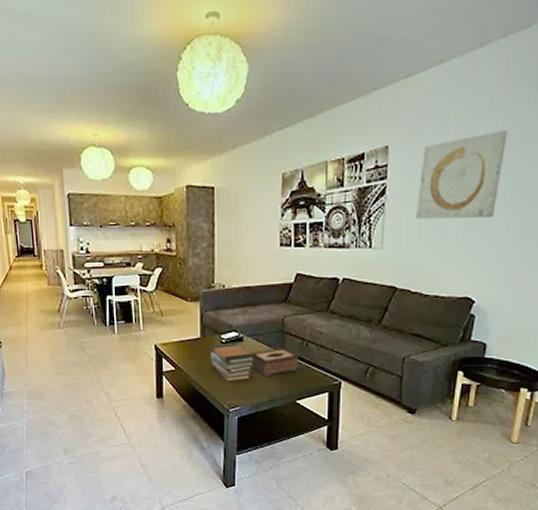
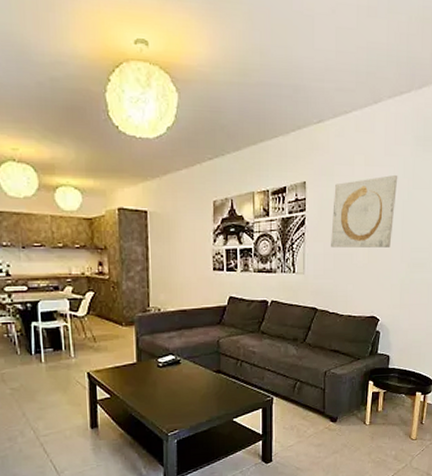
book stack: present [210,344,255,382] -> none [147,367,193,406]
tissue box: present [251,348,299,377] -> none [188,368,234,398]

